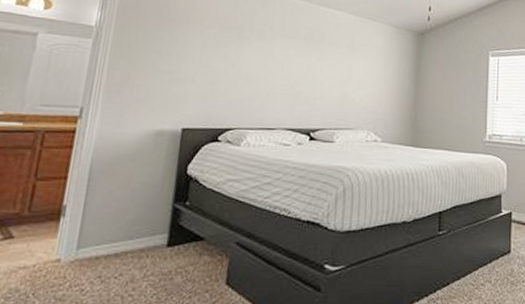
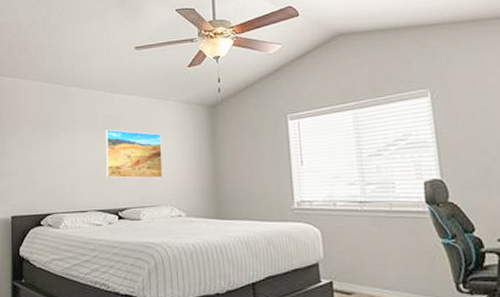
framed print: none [300,43,366,100] -> present [105,129,163,179]

